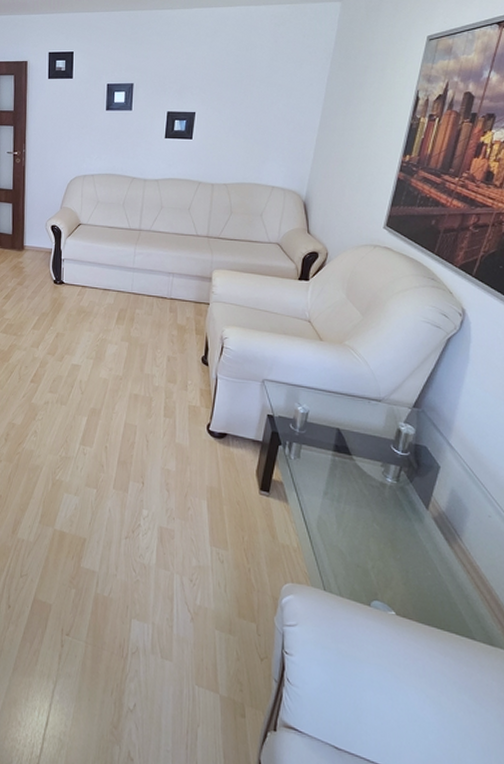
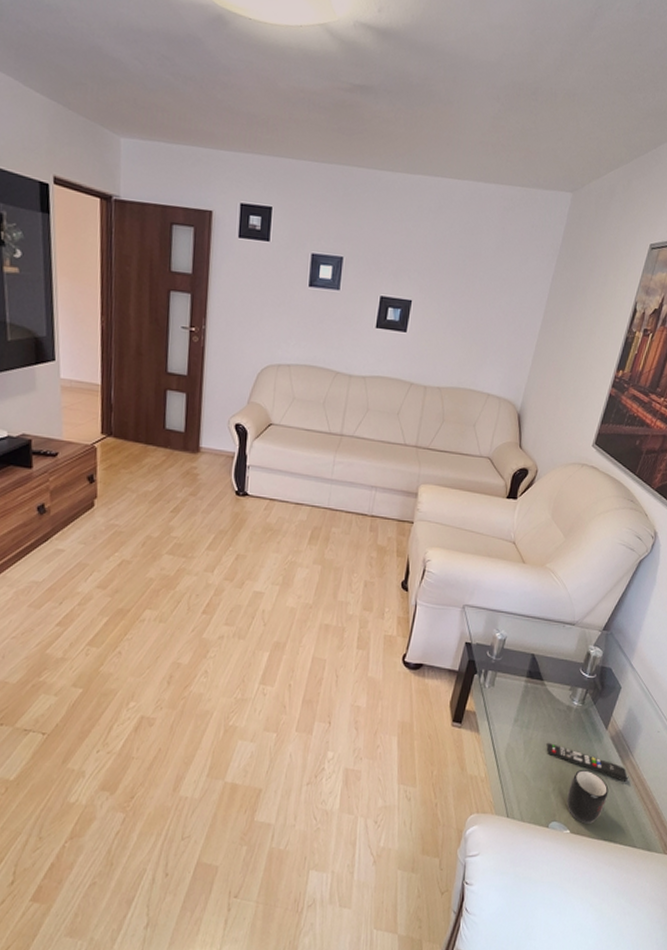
remote control: none [361,519,458,567] -> present [546,743,628,782]
mug: none [388,549,436,608] -> present [566,770,609,824]

